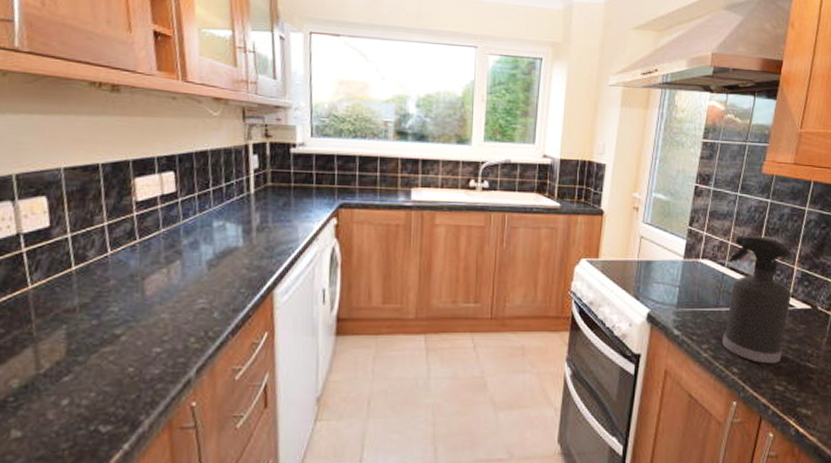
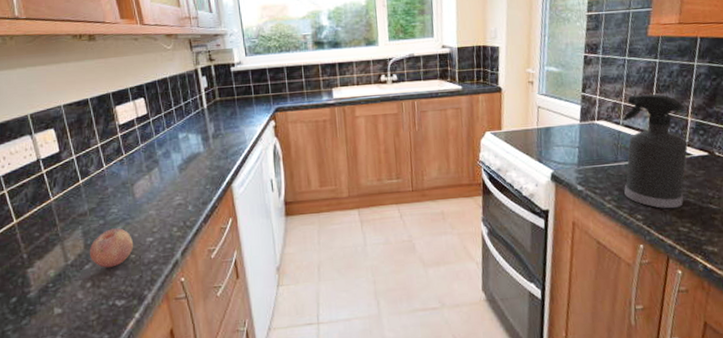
fruit: none [71,332,135,382] -> present [89,228,134,268]

